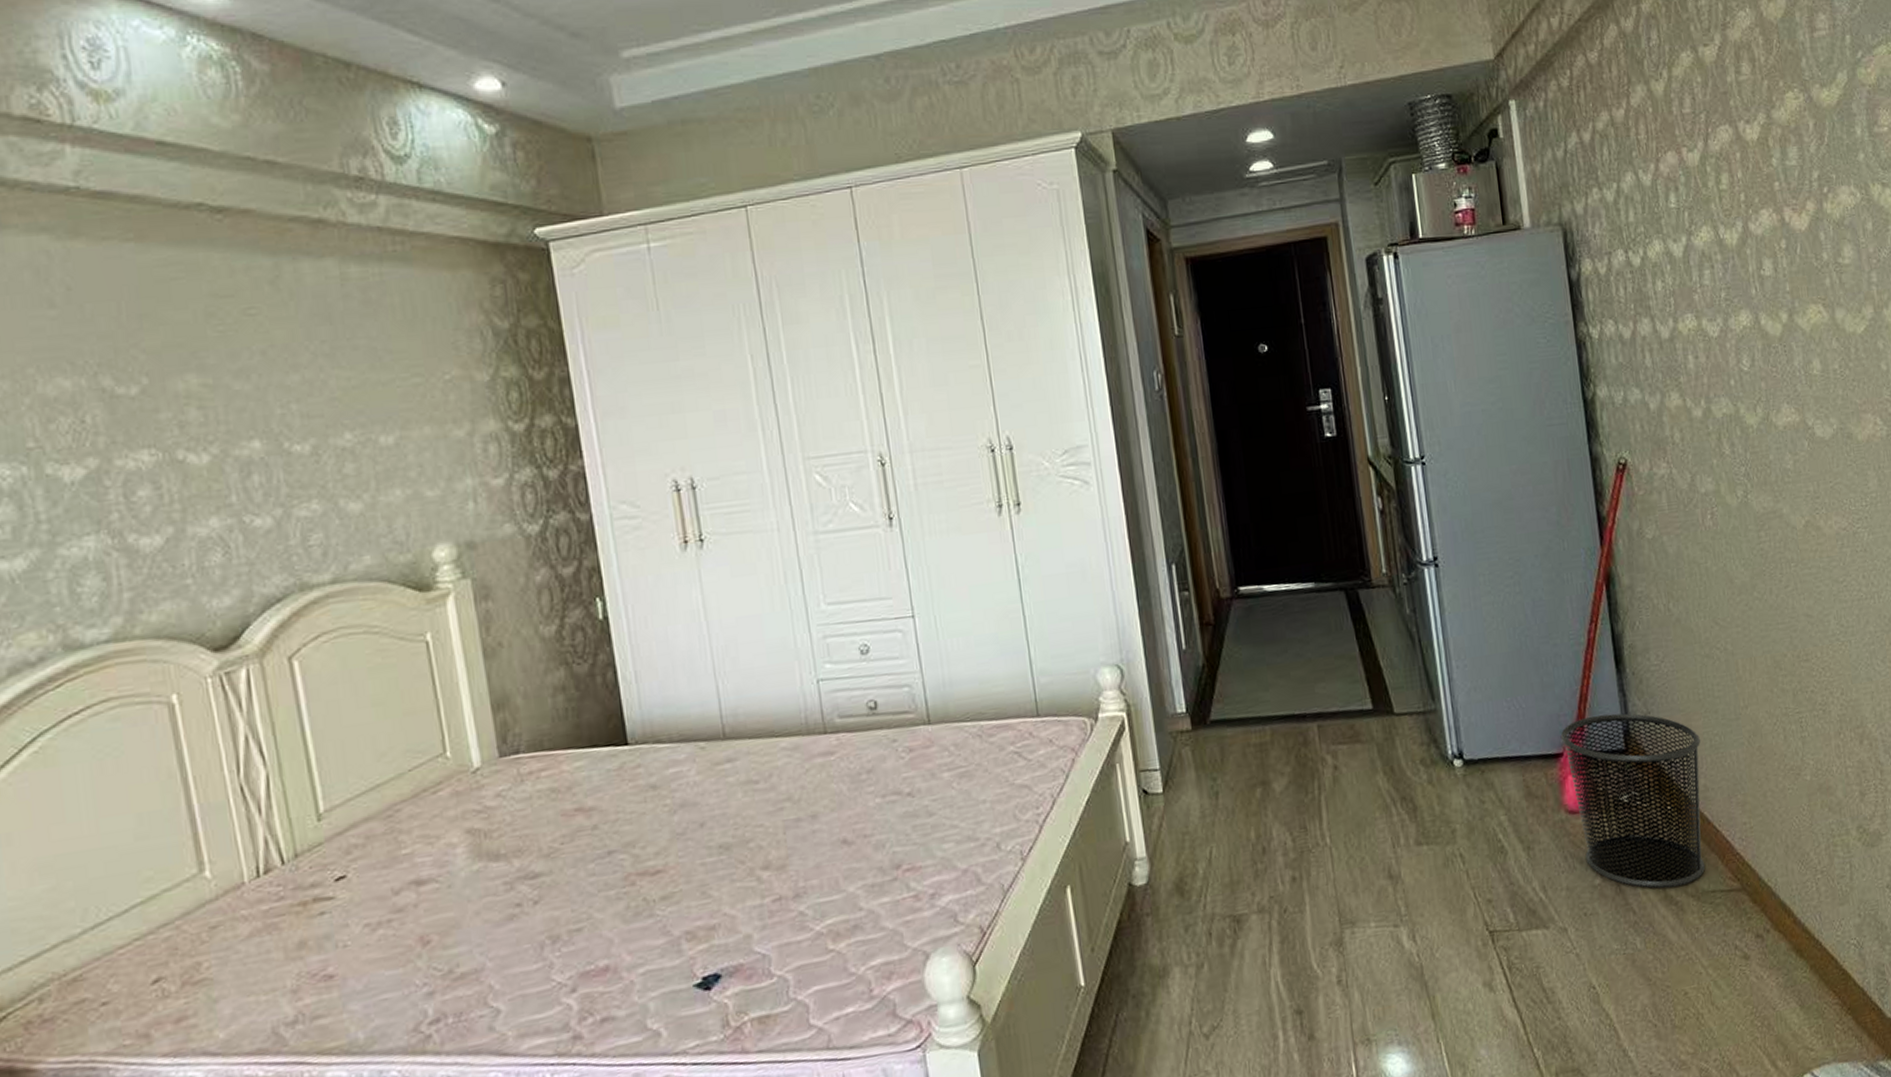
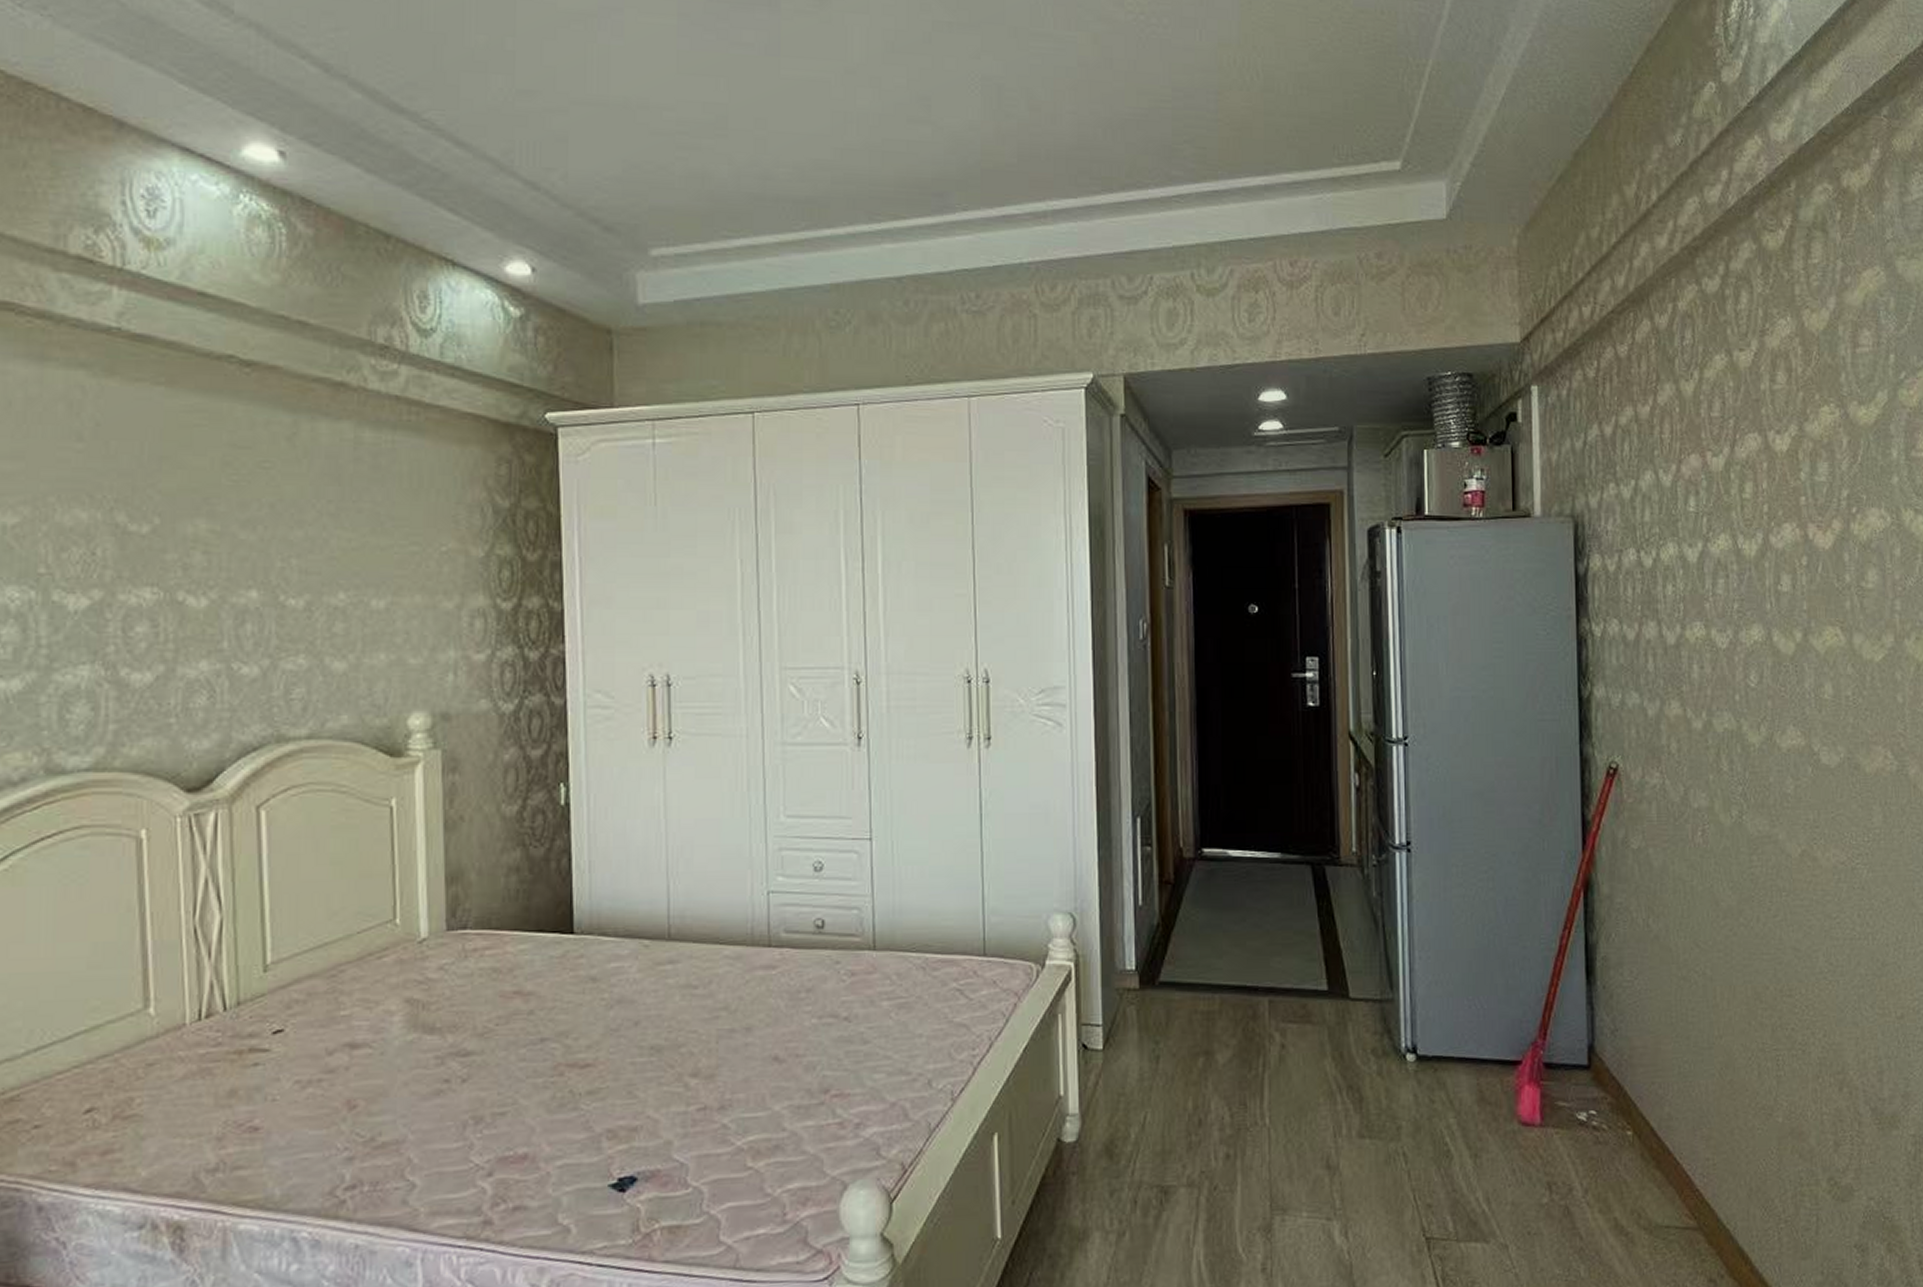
waste bin: present [1560,713,1706,889] -> none [1521,1026,1669,1217]

